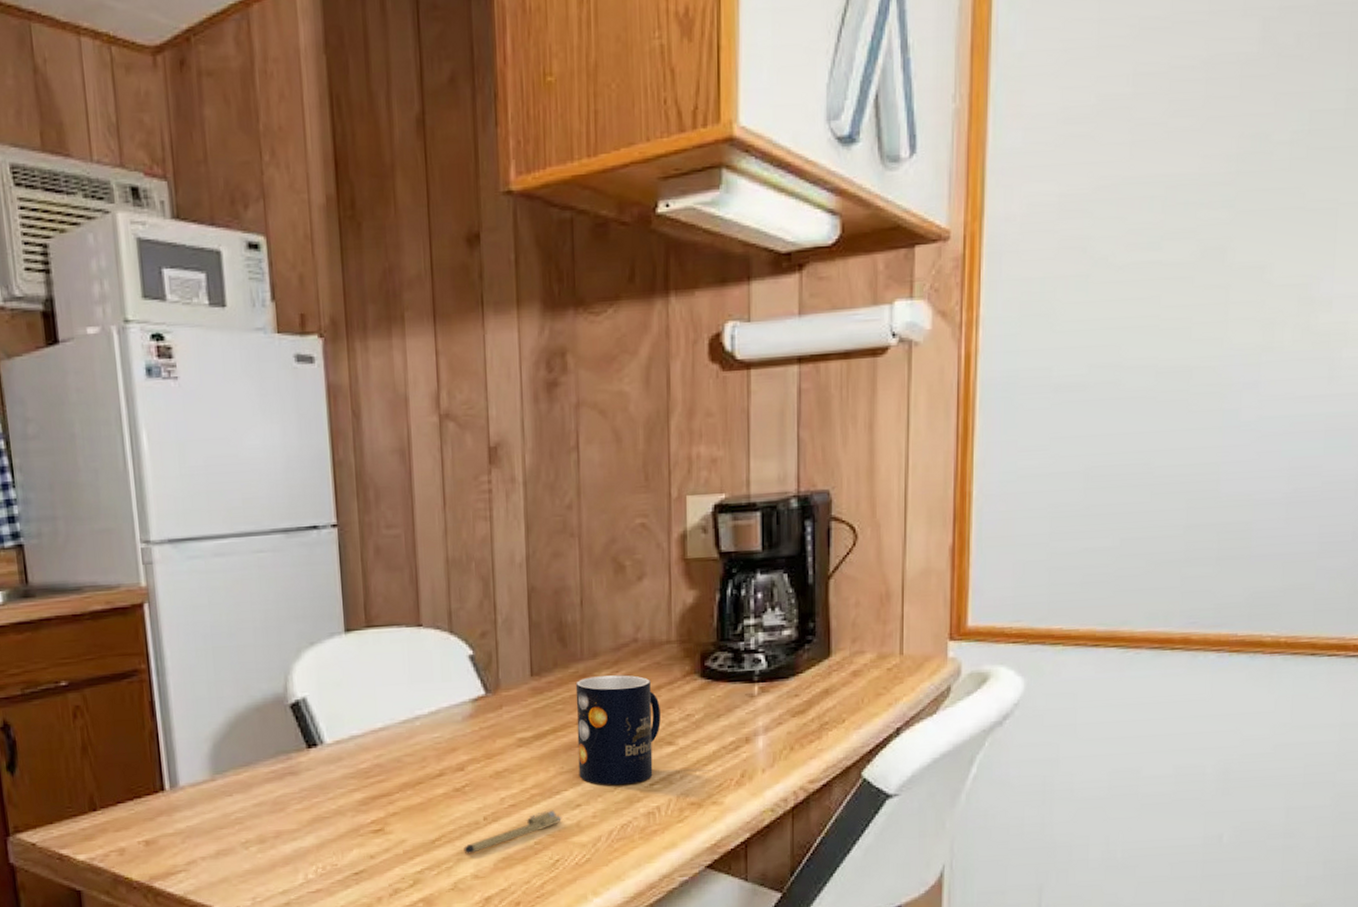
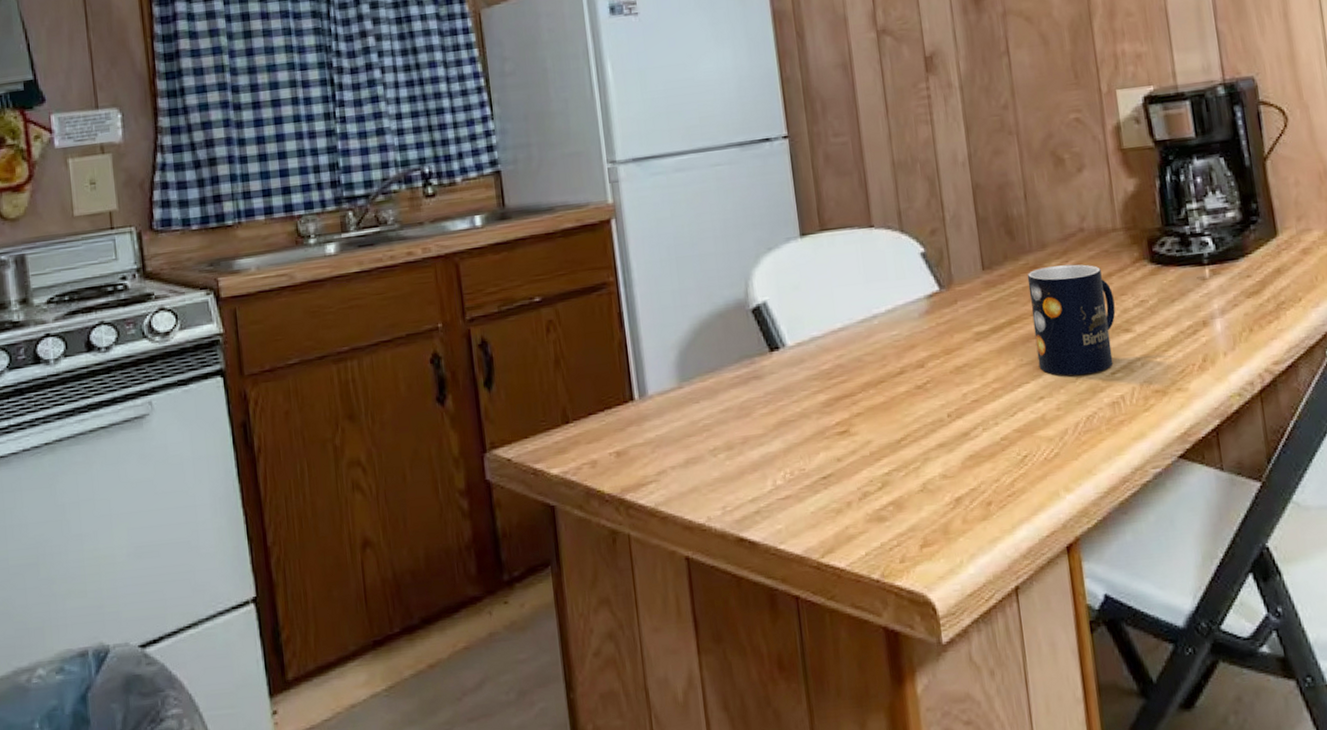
pen: present [464,809,563,855] -> none [930,403,1027,454]

